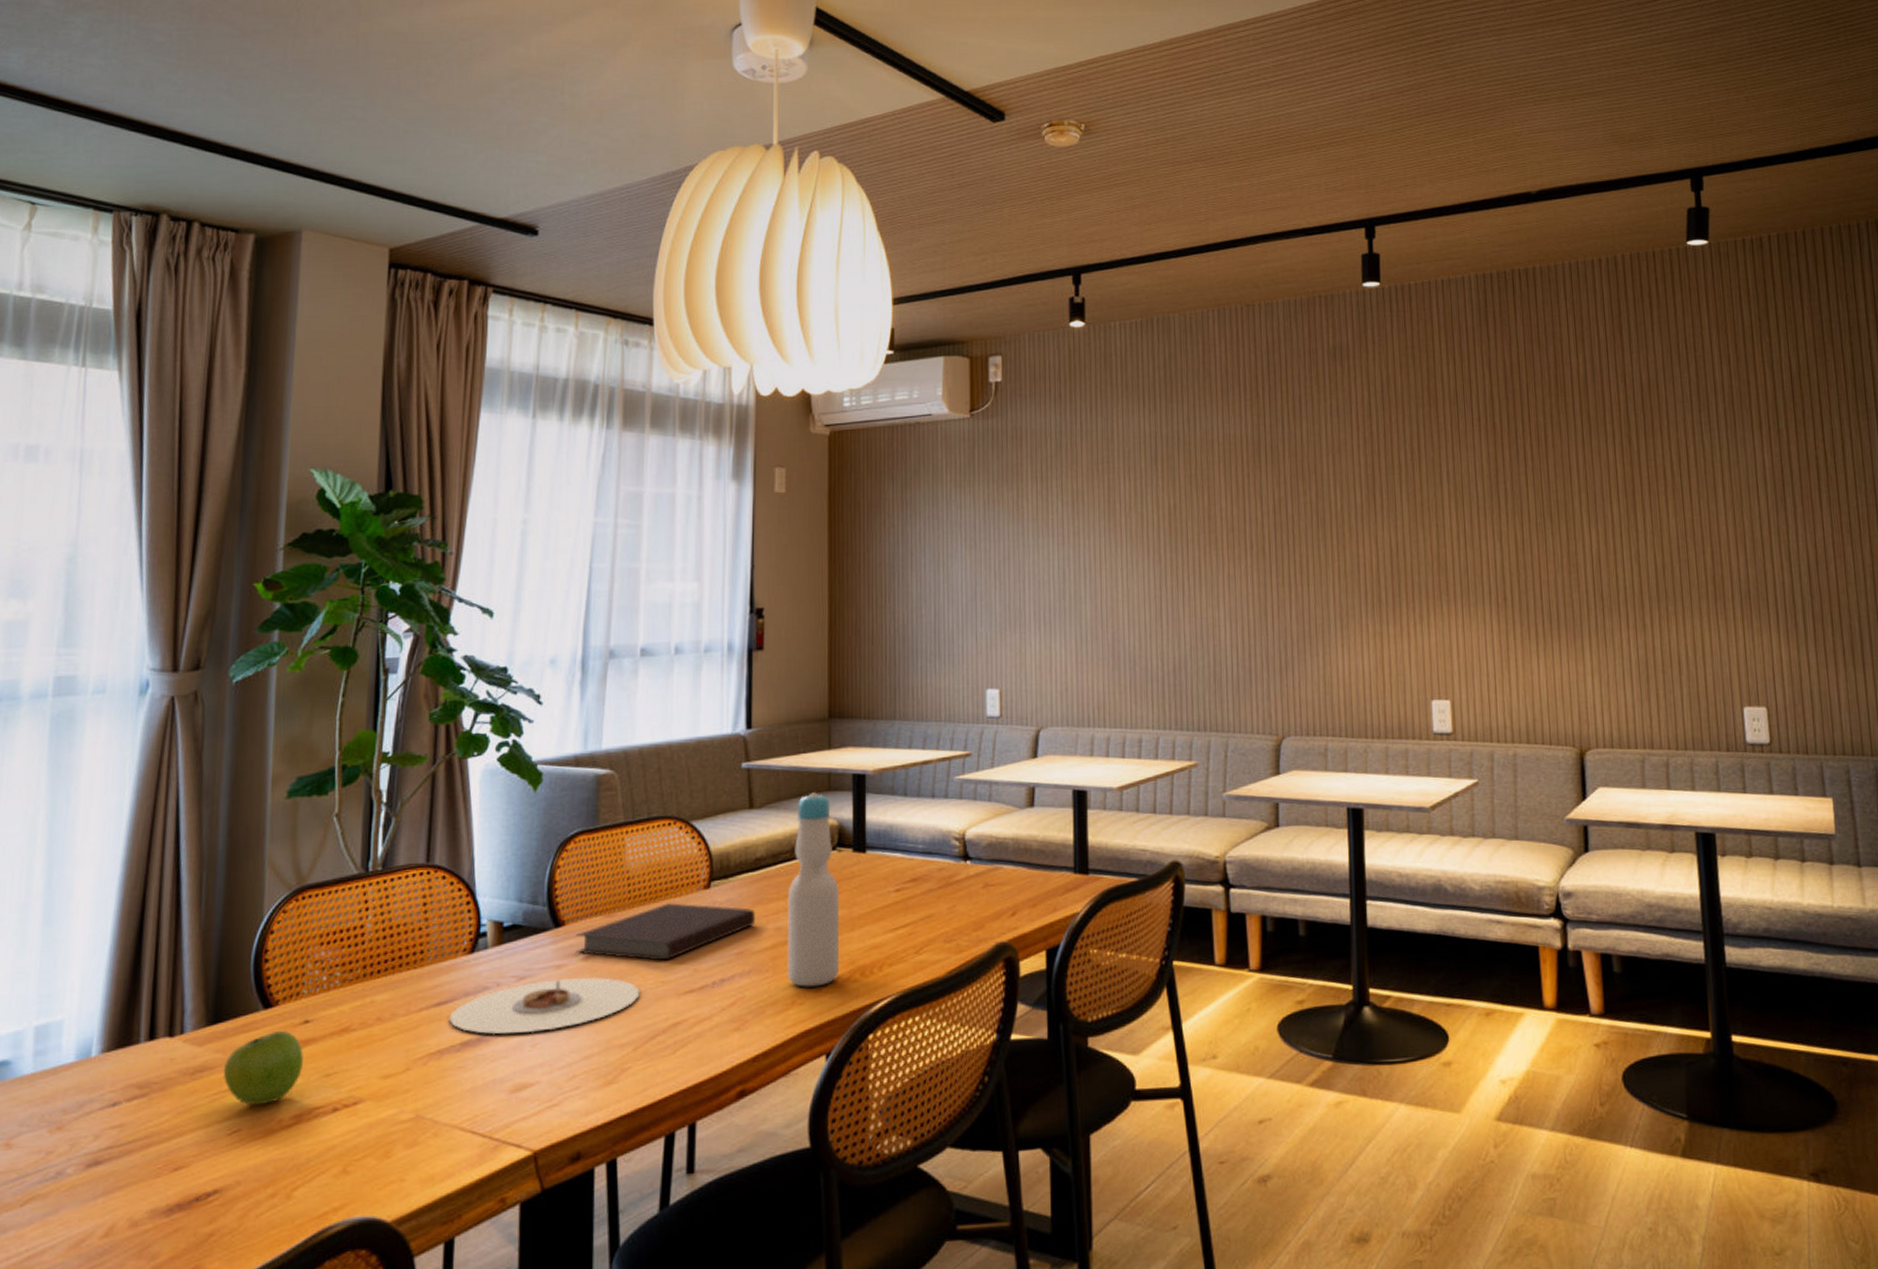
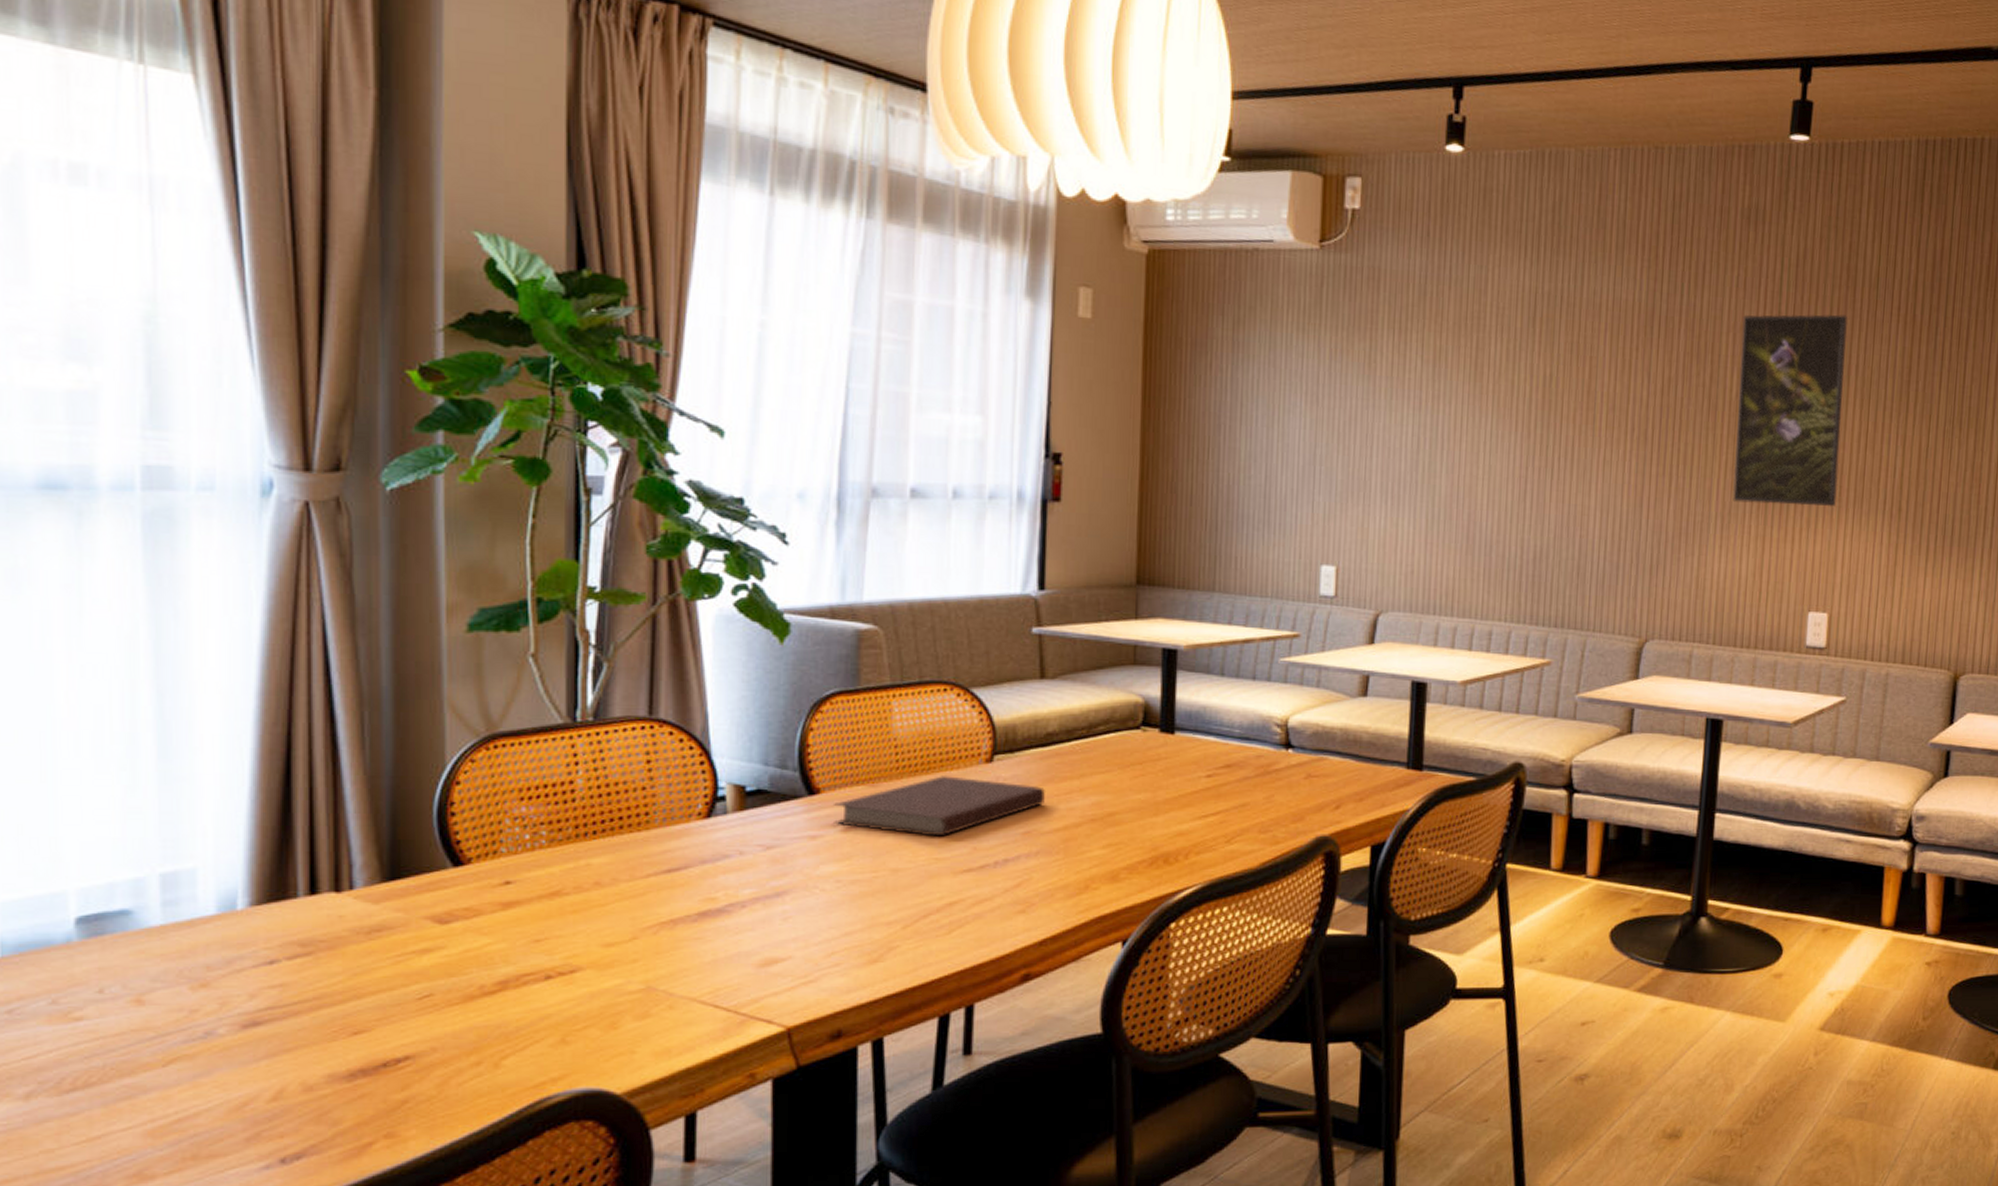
fruit: present [223,1030,304,1106] -> none [406,890,506,970]
plate: present [449,976,640,1034] -> none [683,849,910,905]
bottle: present [787,792,840,987] -> none [1080,665,1144,872]
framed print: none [1339,430,1445,604] -> present [1733,314,1848,506]

